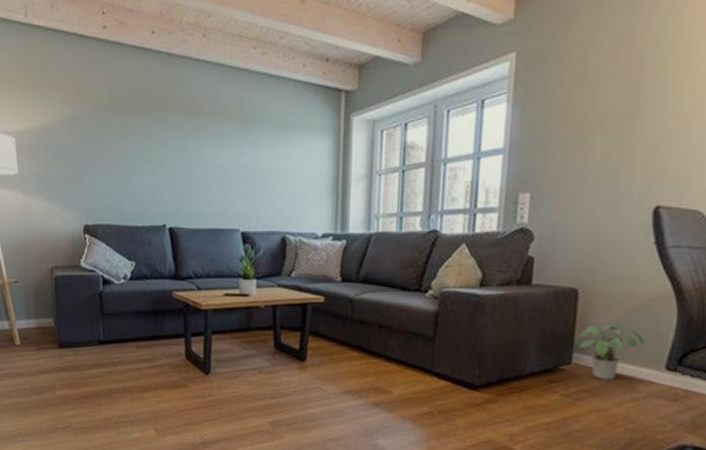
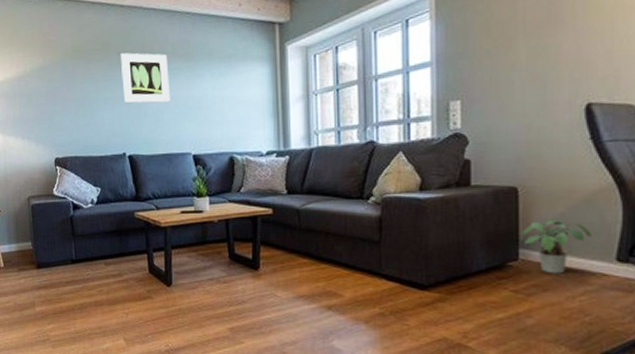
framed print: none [165,110,219,170] -> present [121,53,170,104]

